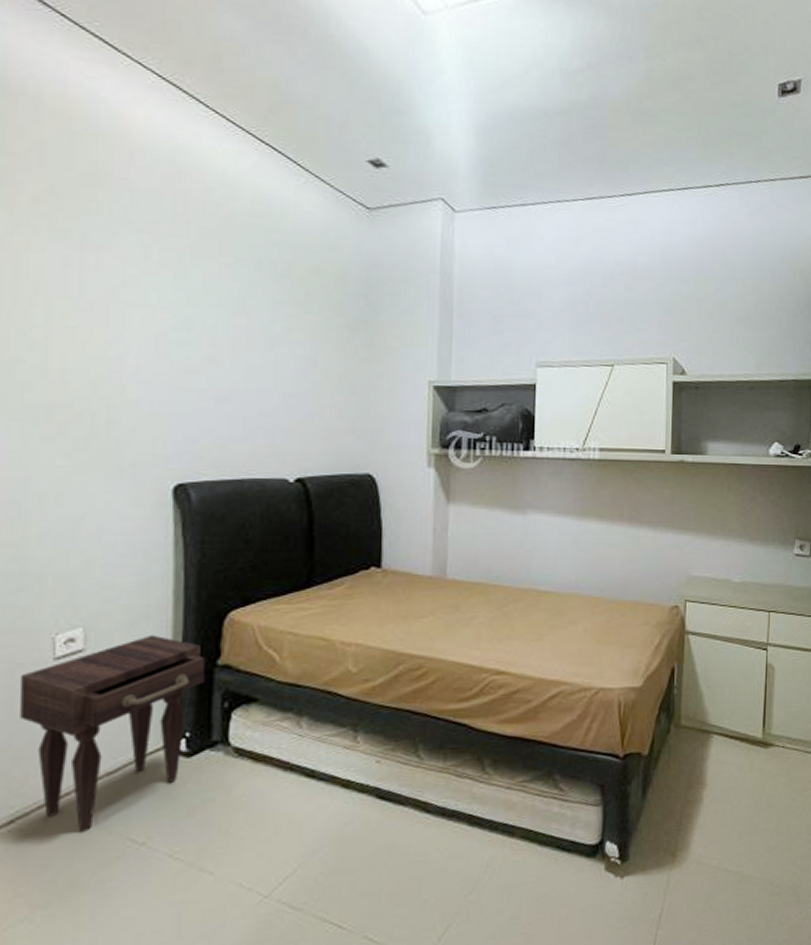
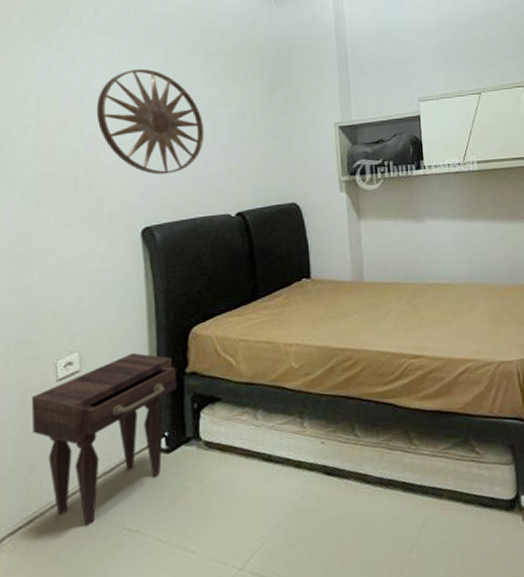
wall art: none [124,282,263,421] -> present [96,68,205,175]

